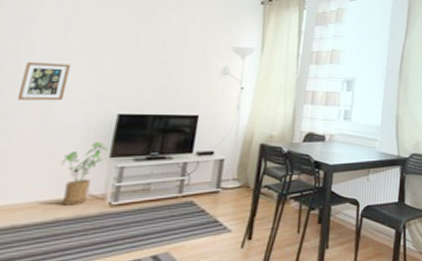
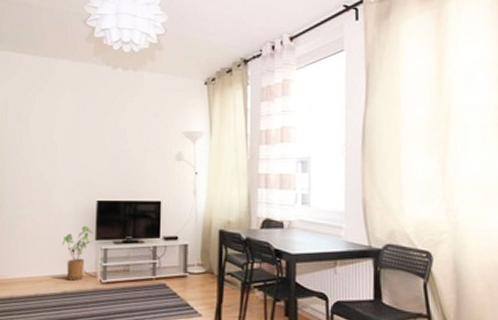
picture frame: present [16,62,71,101] -> none [26,157,58,190]

